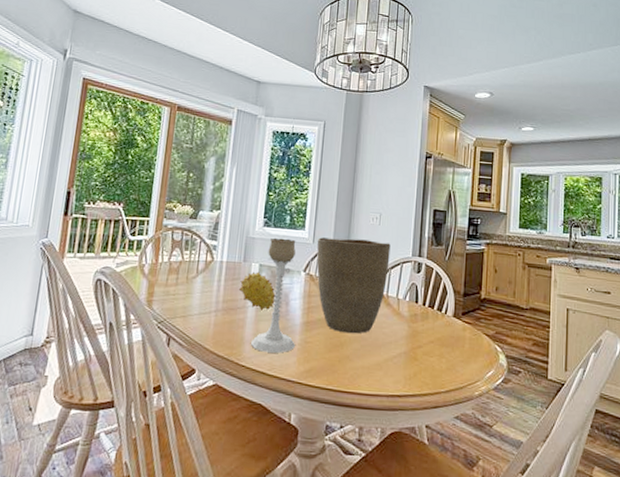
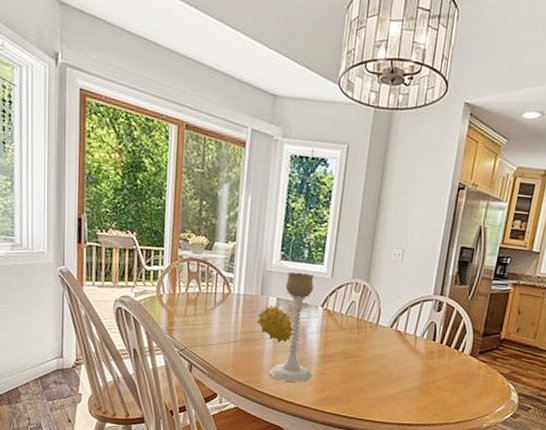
vase: present [316,237,391,334] -> none [335,273,412,368]

